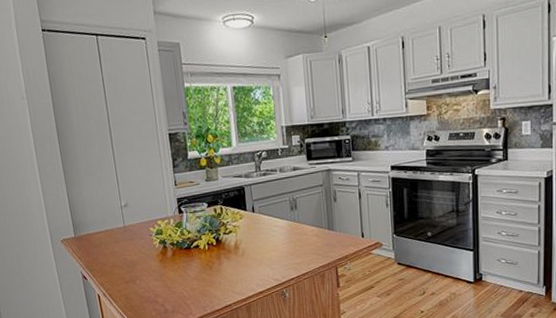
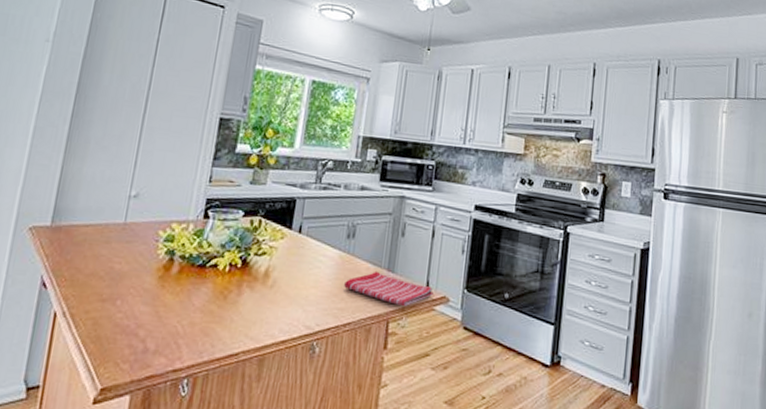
dish towel: none [297,231,369,255] -> present [344,270,434,307]

